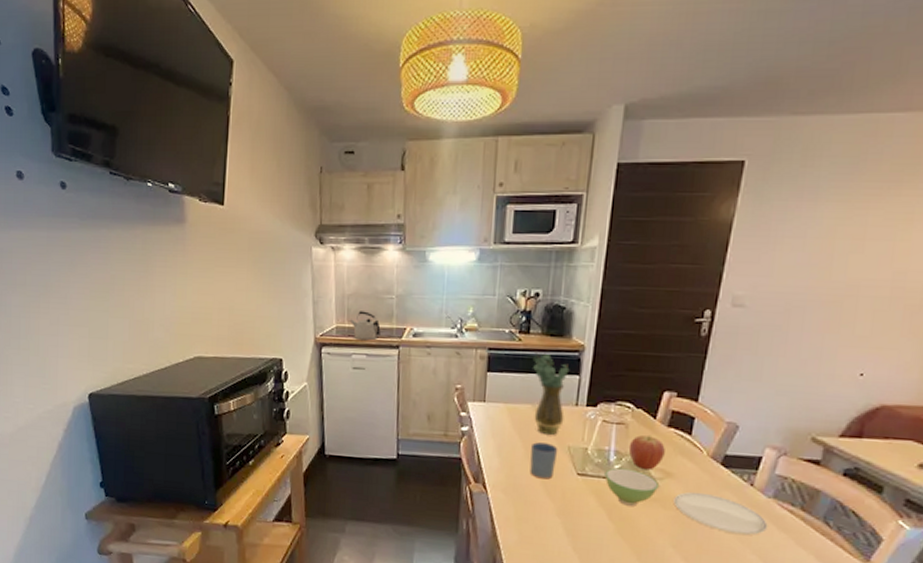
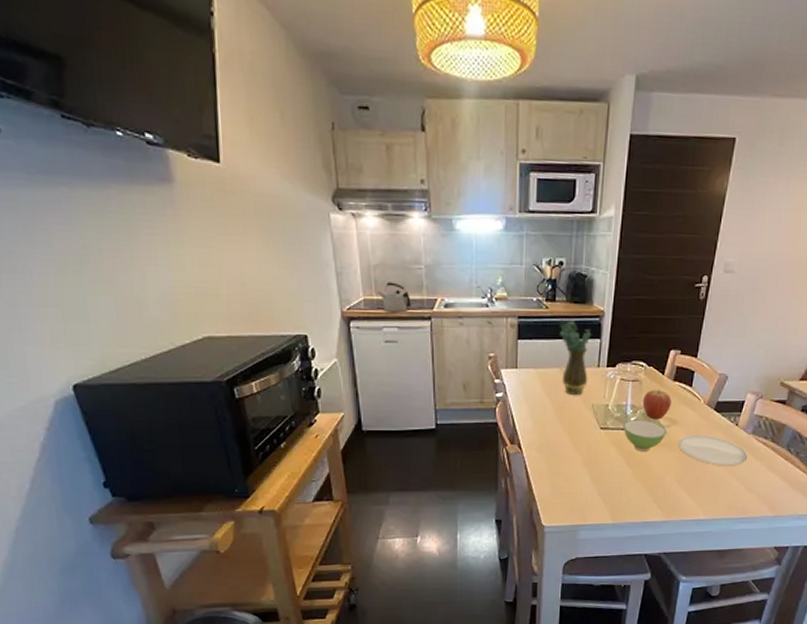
mug: present [529,442,558,479] -> none [559,403,584,435]

